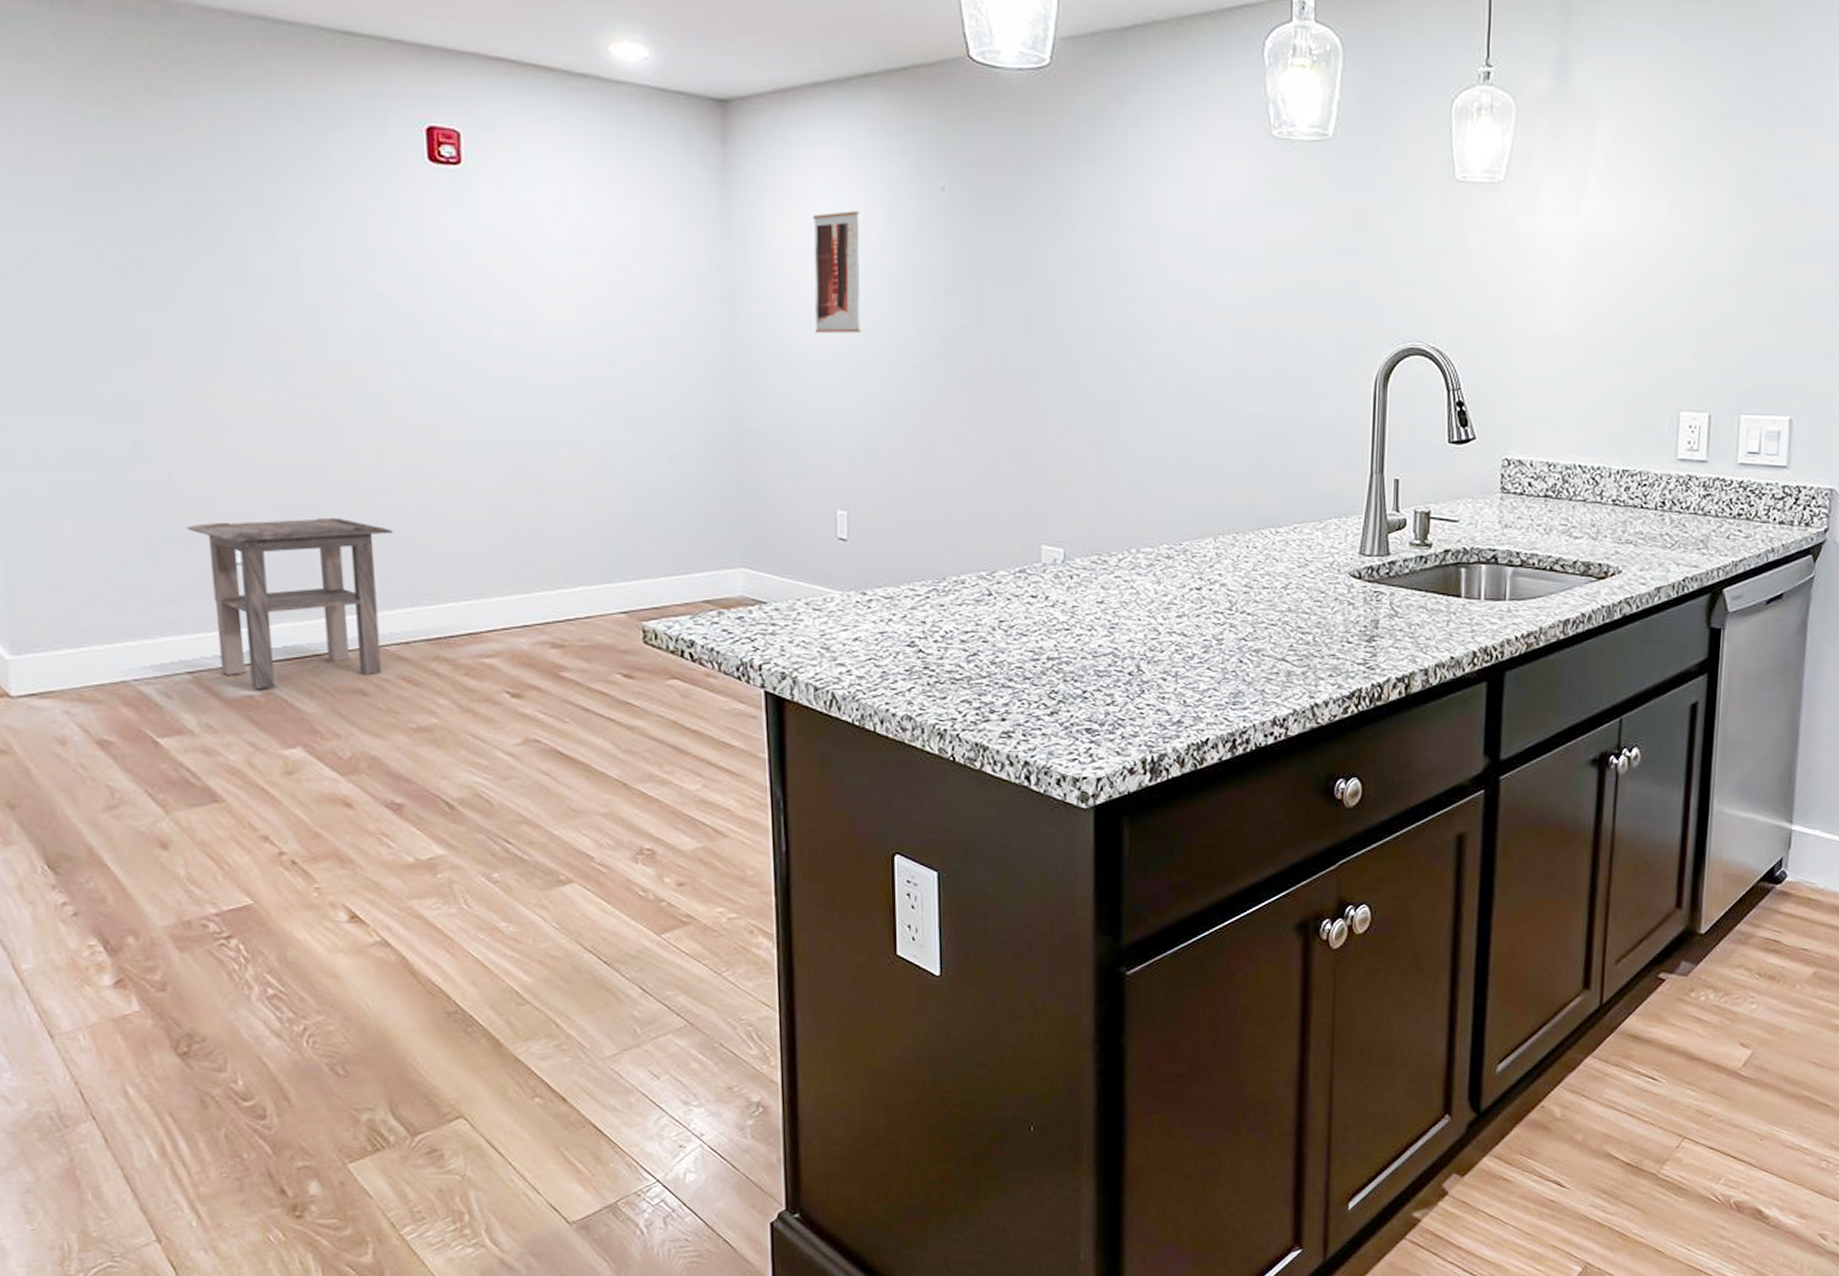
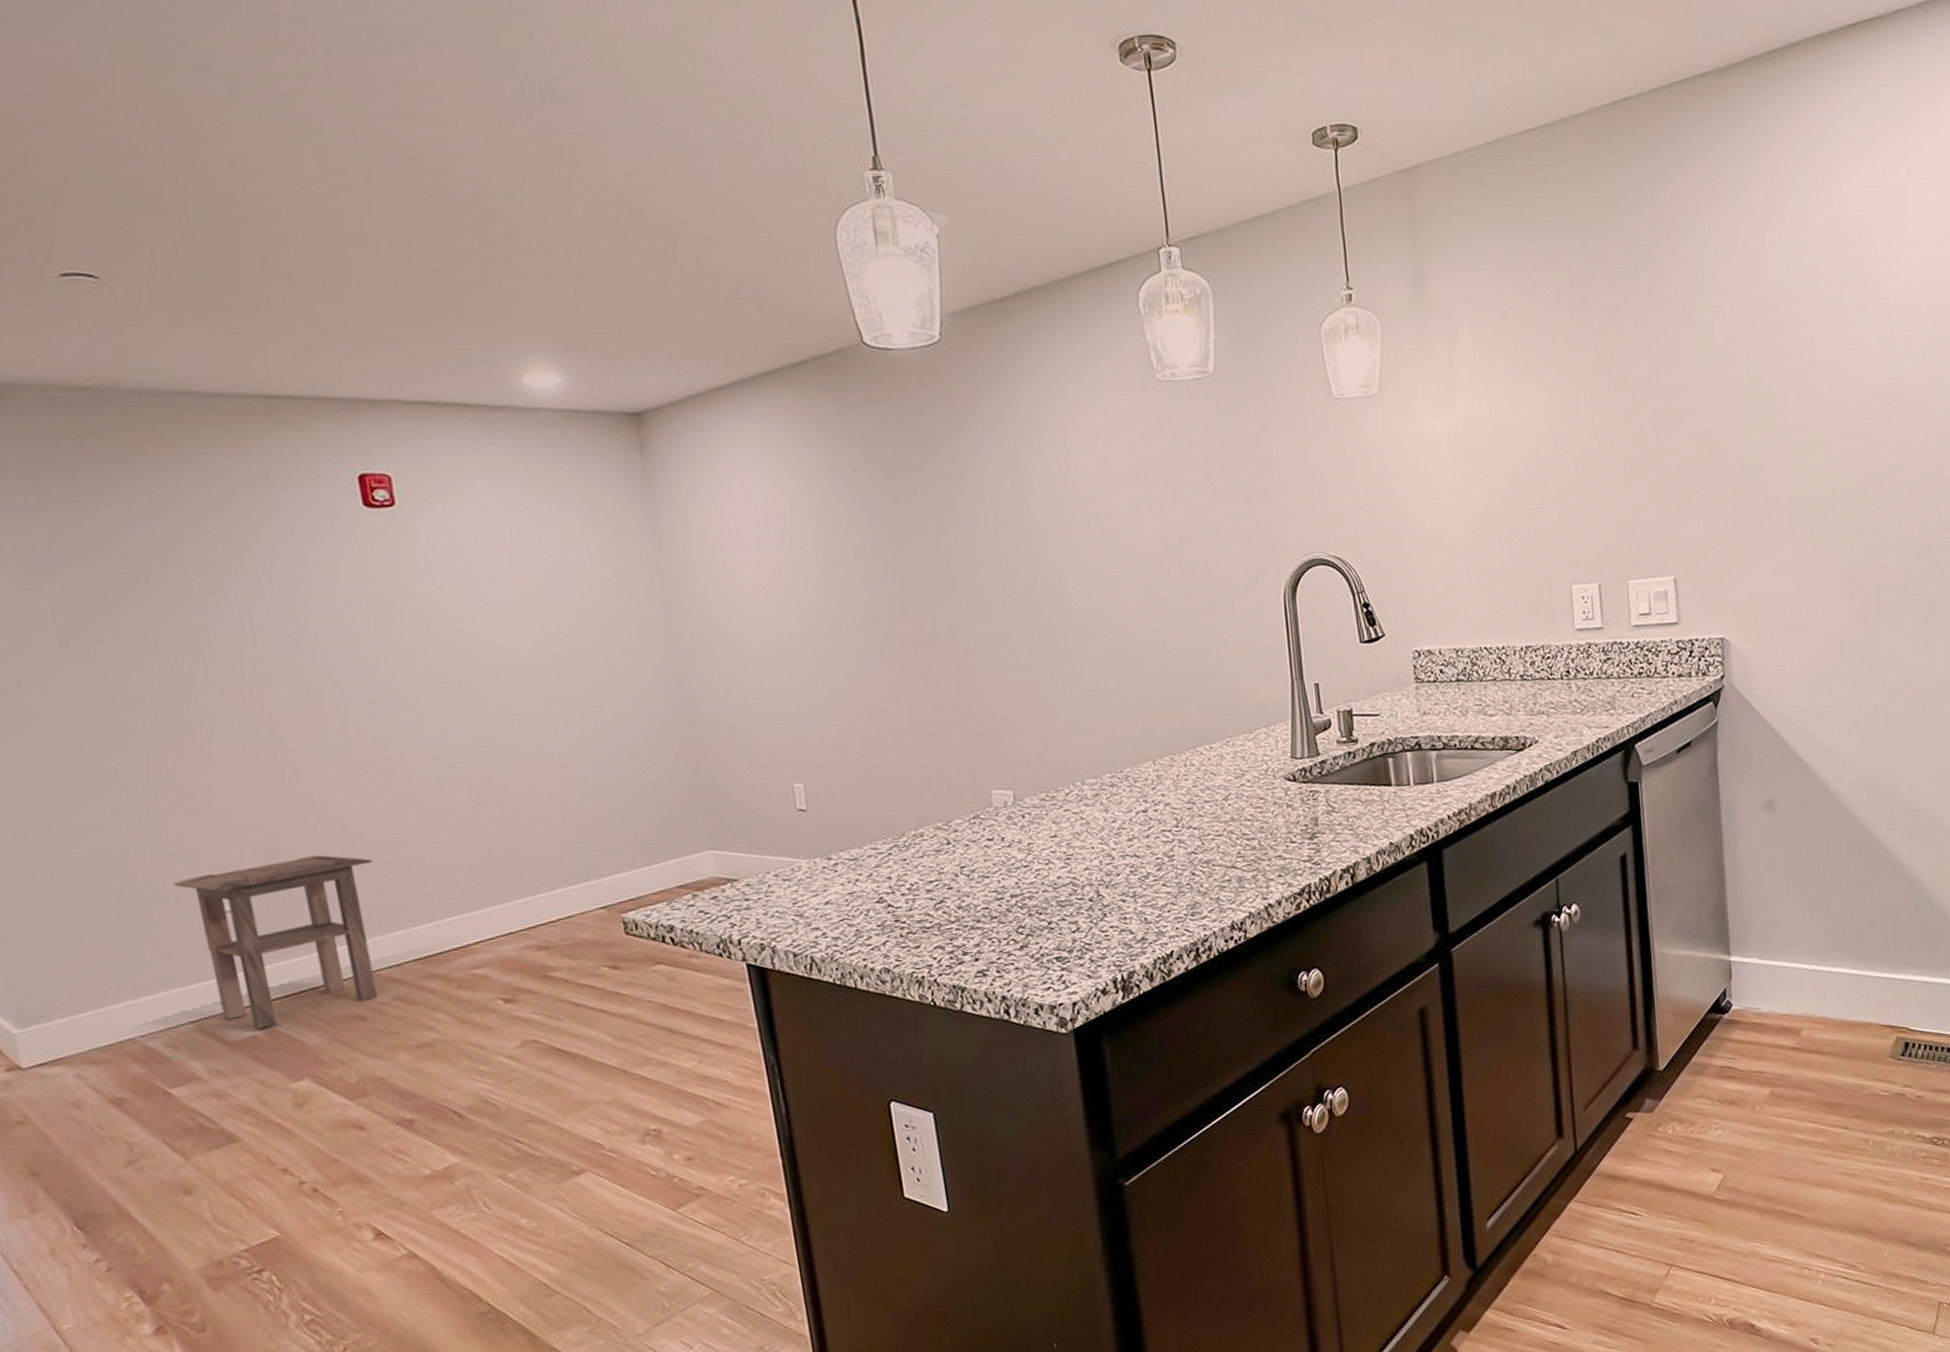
wall art: present [812,211,862,334] -> none [734,501,796,619]

